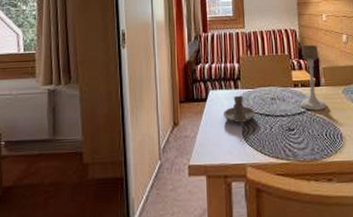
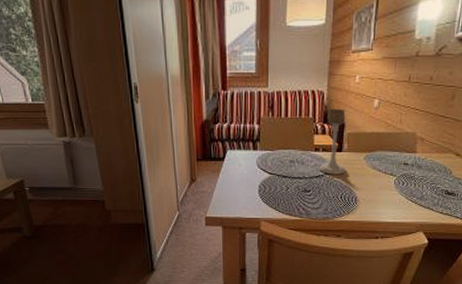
candle holder: present [222,95,255,124] -> none [240,156,273,183]

